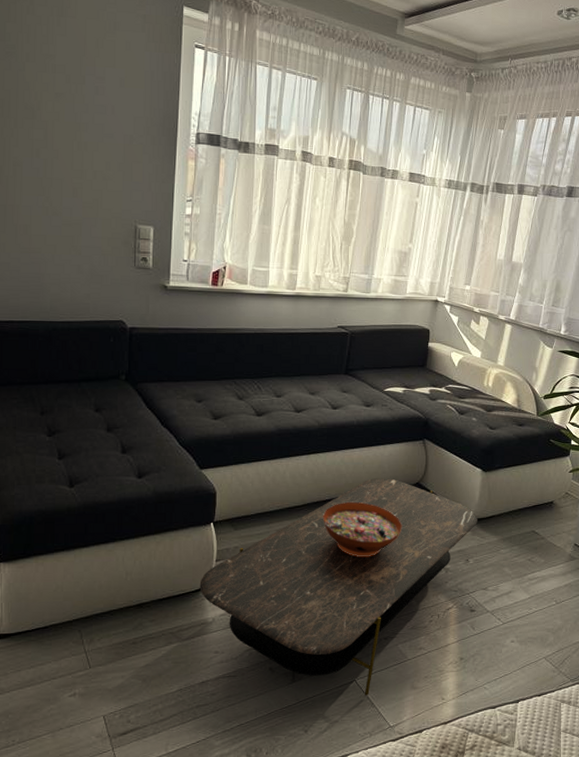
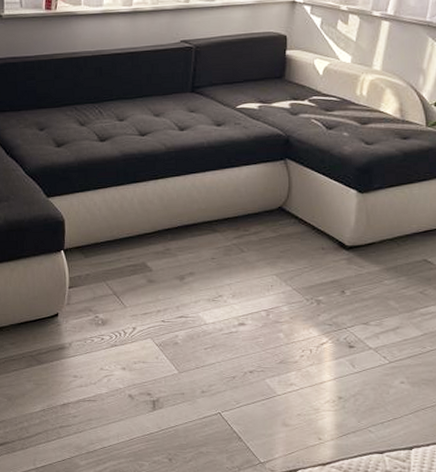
coffee table: present [199,478,479,696] -> none [54,203,355,429]
decorative bowl: present [323,502,402,557] -> none [176,229,265,287]

